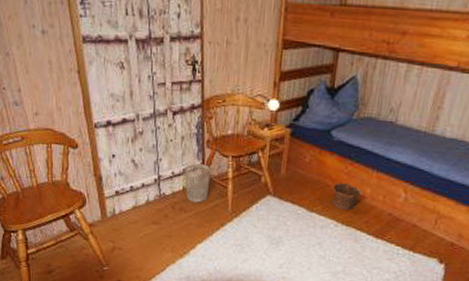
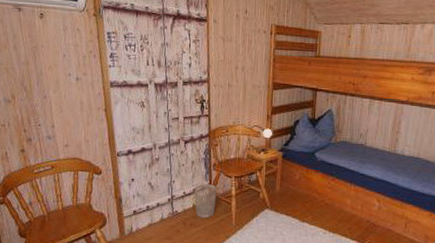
clay pot: present [332,182,362,210] -> none [319,195,344,219]

